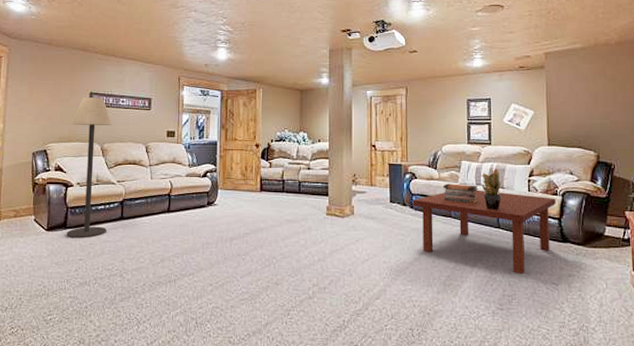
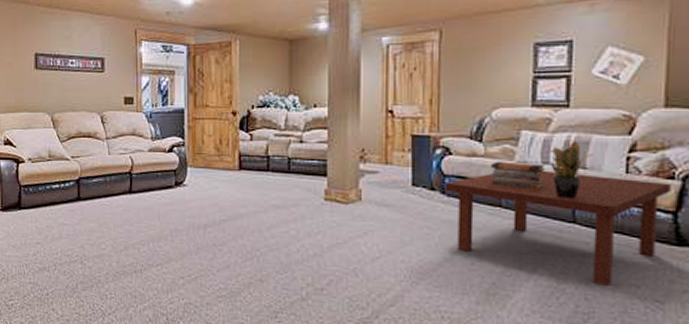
floor lamp: present [66,97,112,239] -> none [18,59,63,221]

